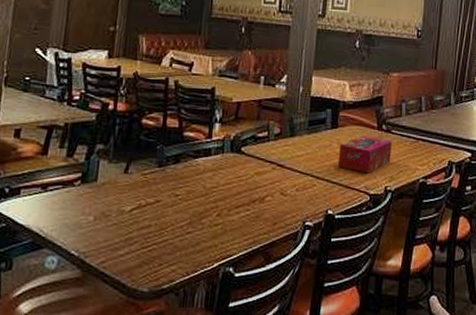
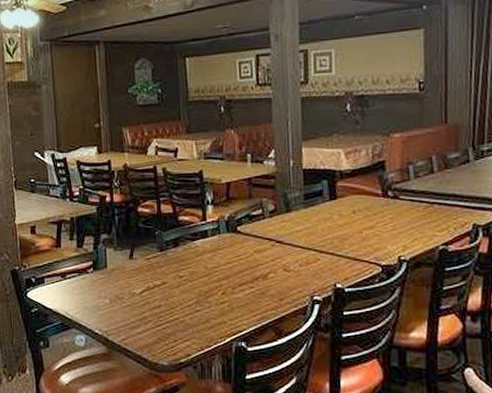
tissue box: present [337,135,392,174] -> none [341,204,402,244]

